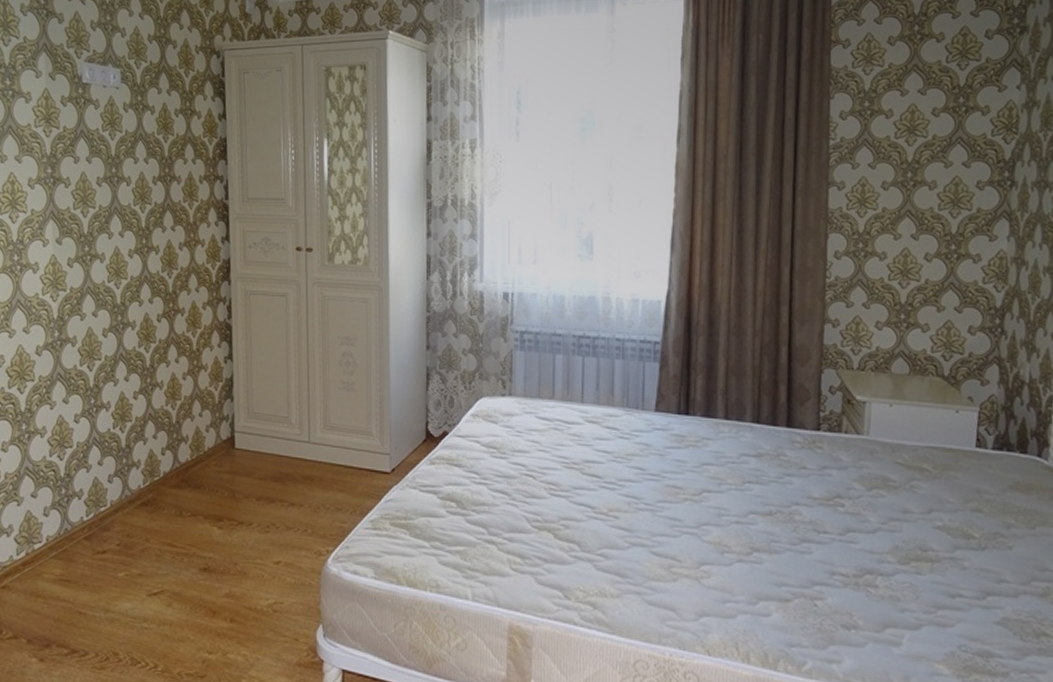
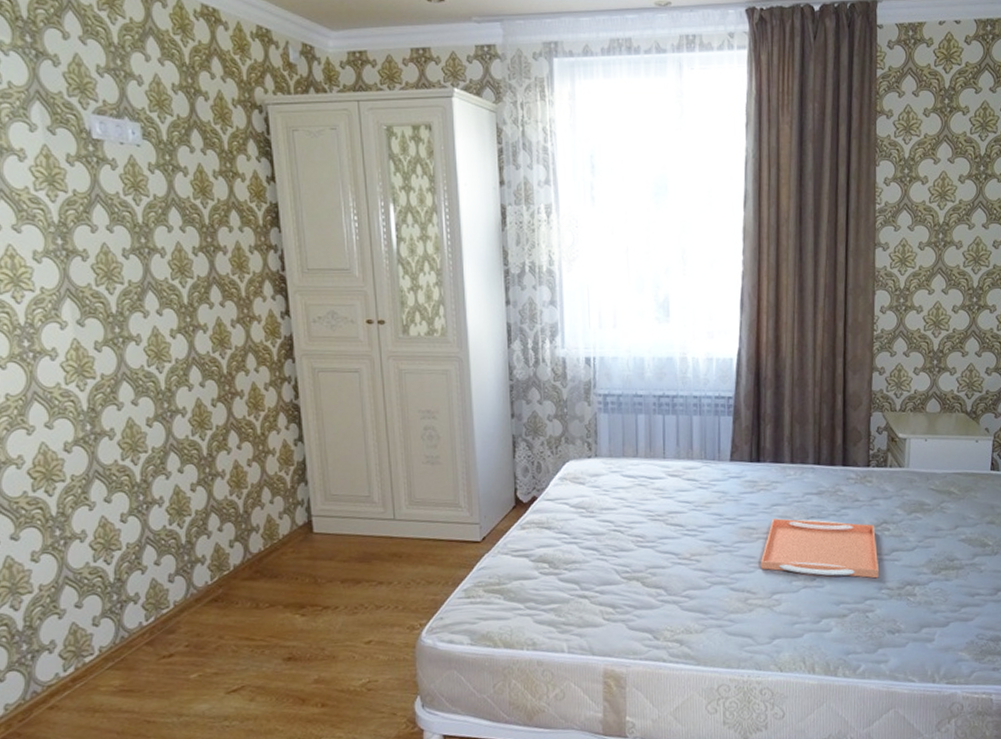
serving tray: none [687,479,831,561] -> present [760,518,879,579]

